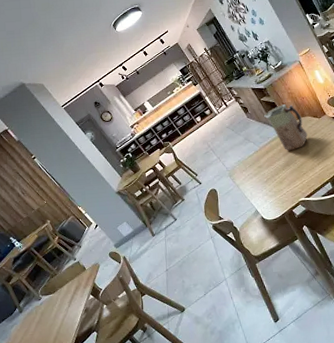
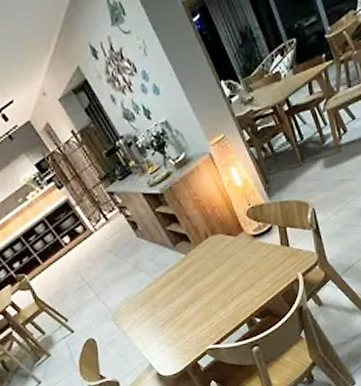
vase: present [264,104,308,151] -> none [160,217,219,283]

